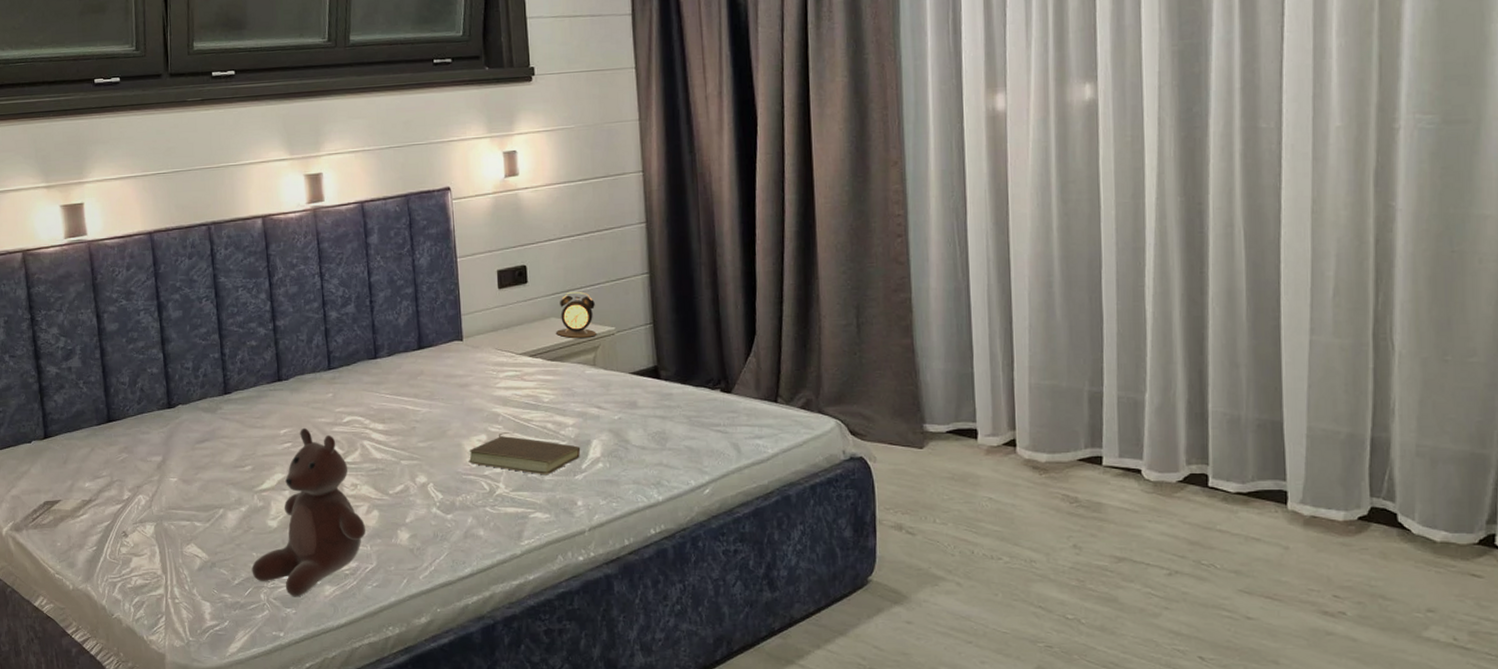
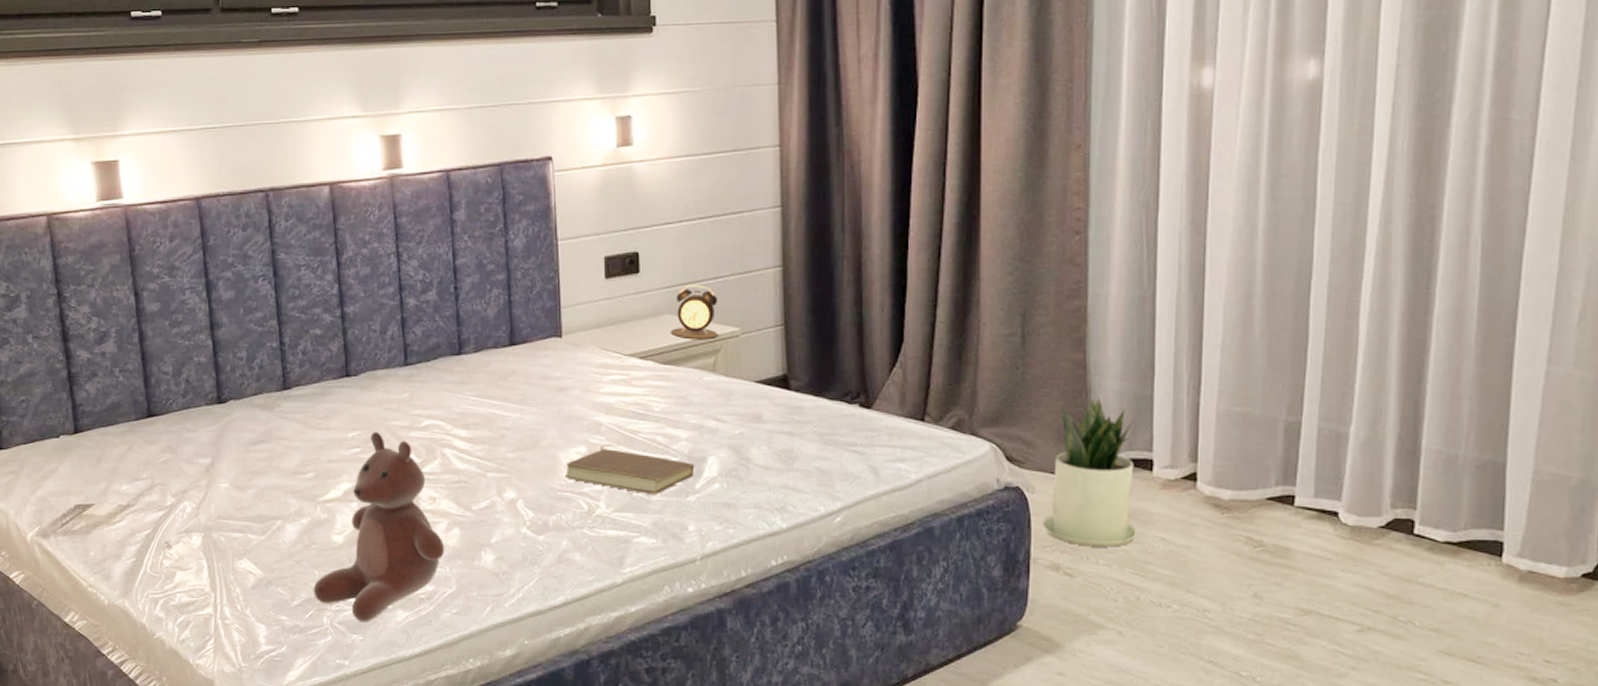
planter: none [884,377,968,508] -> present [1041,398,1138,547]

